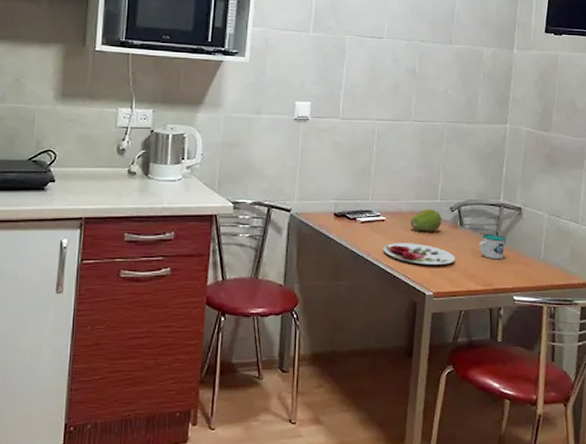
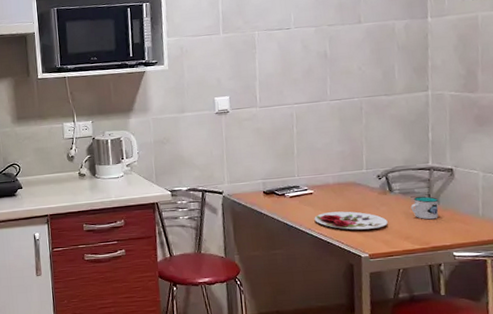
fruit: present [411,209,442,232] -> none [338,179,370,200]

